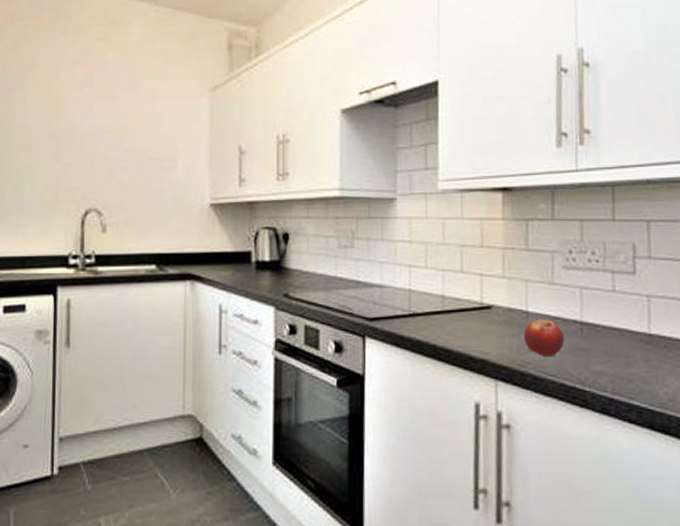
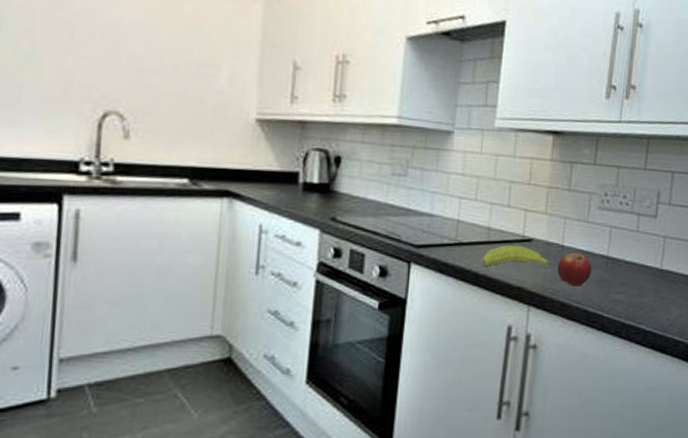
fruit: none [439,314,516,338] -> present [481,245,551,266]

